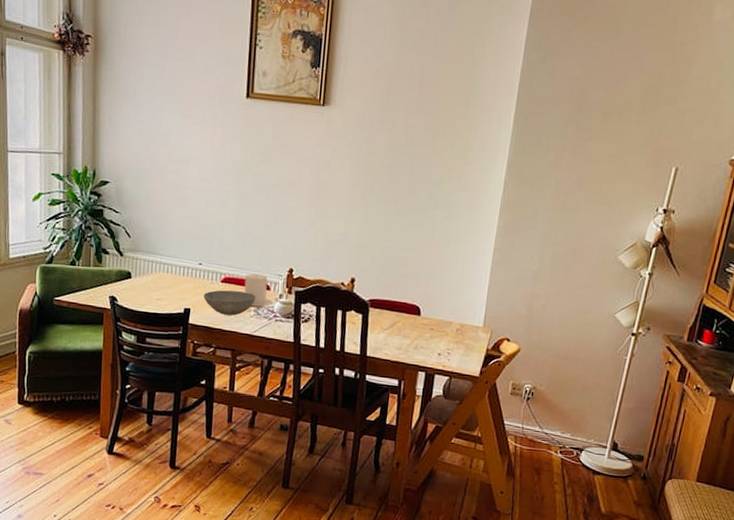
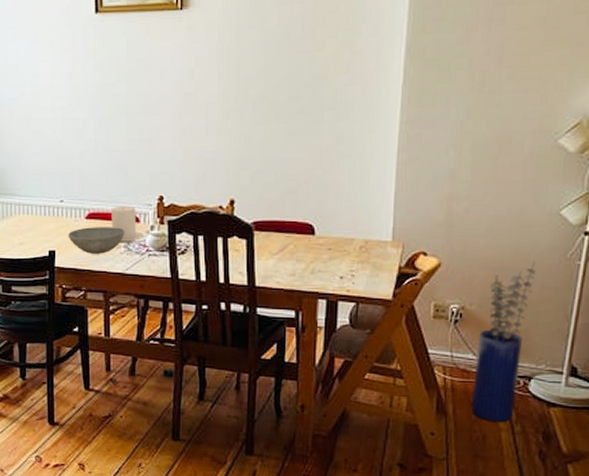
vase: none [534,353,593,486] -> present [470,260,536,423]

